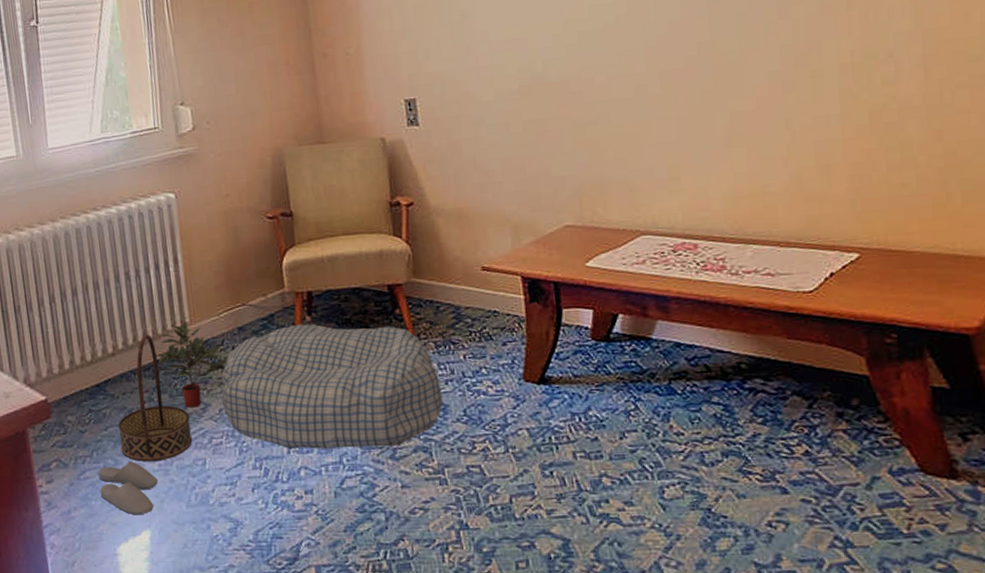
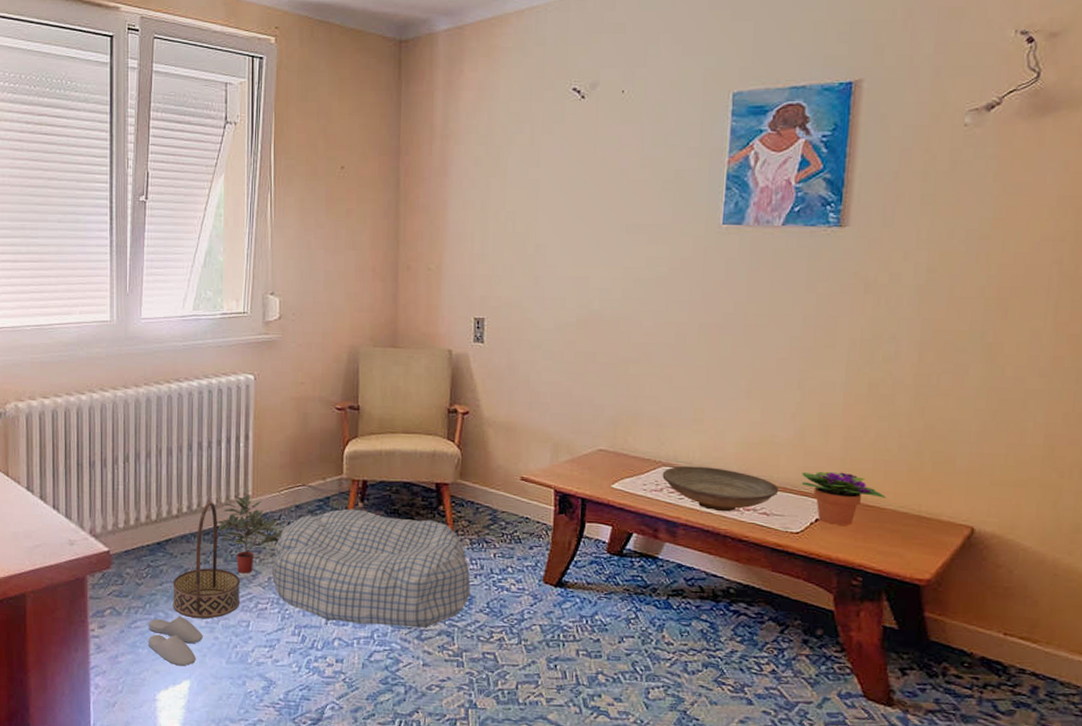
decorative bowl: none [642,229,782,279] -> present [662,465,779,512]
potted flower: none [806,216,911,277] -> present [801,471,886,525]

